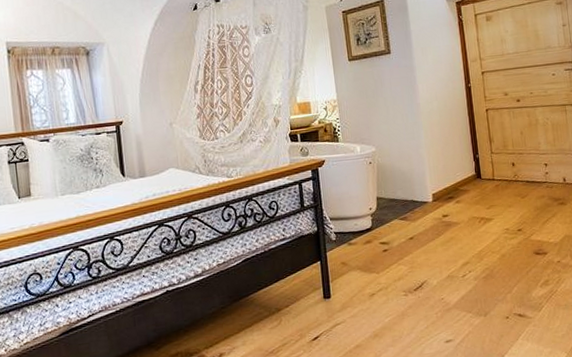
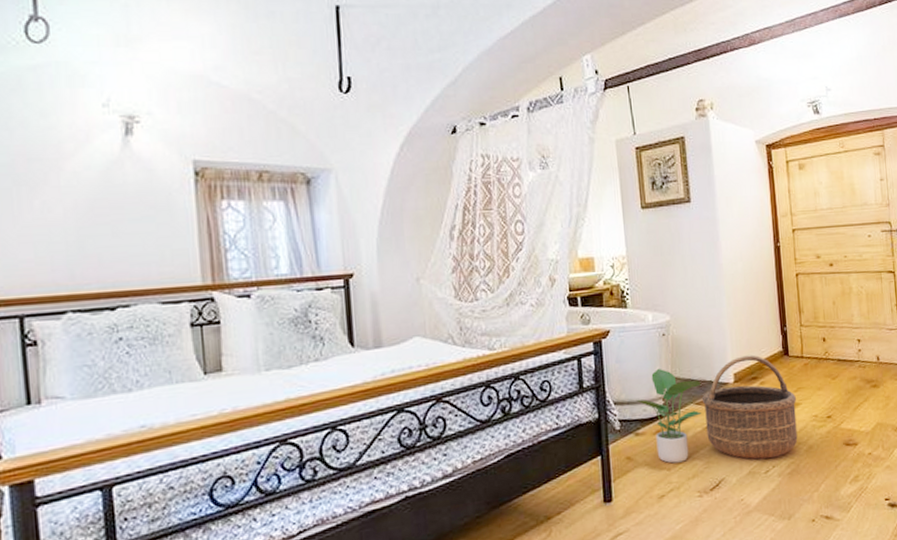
potted plant: none [348,191,405,268] -> present [635,369,701,464]
basket: none [404,178,491,265] -> present [701,355,798,459]

